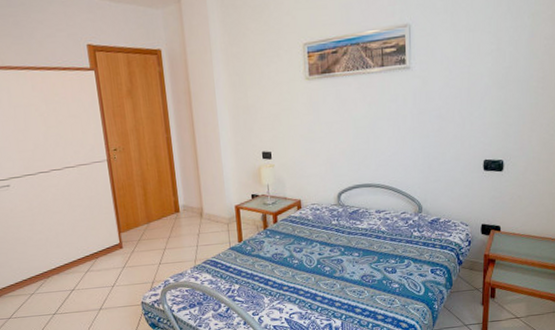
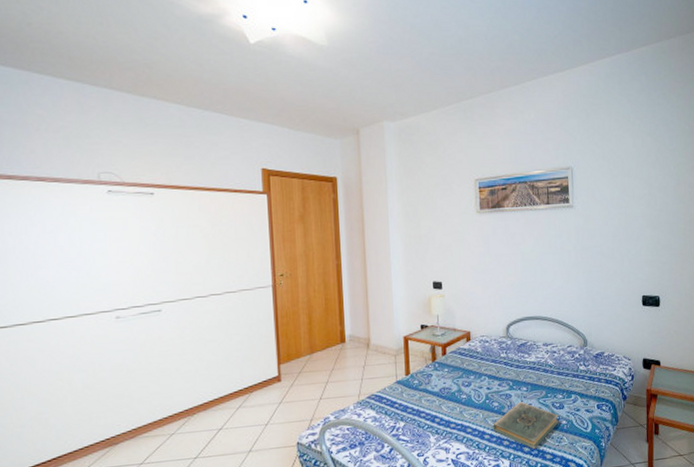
book: none [324,266,391,310] -> present [493,401,559,449]

